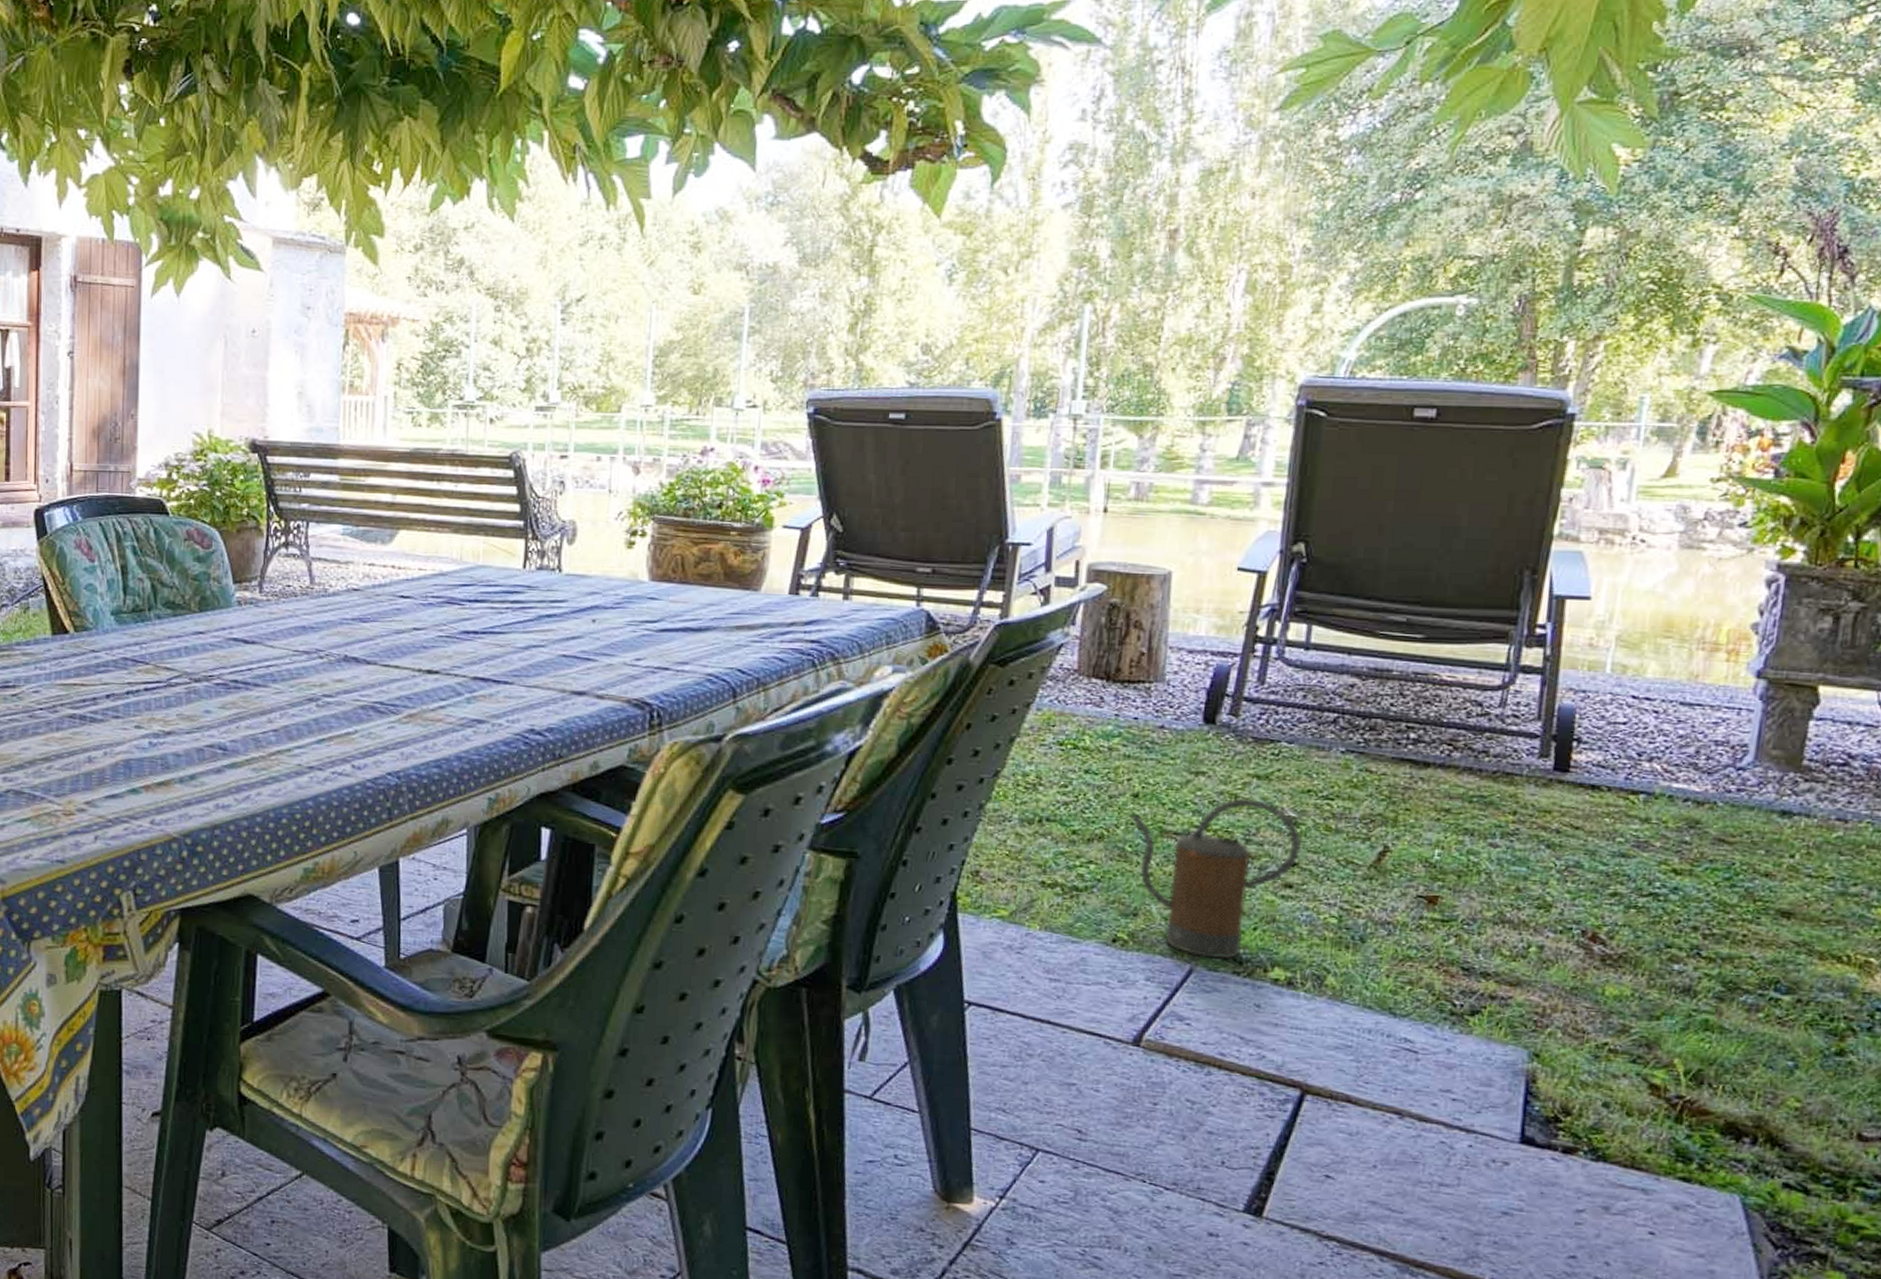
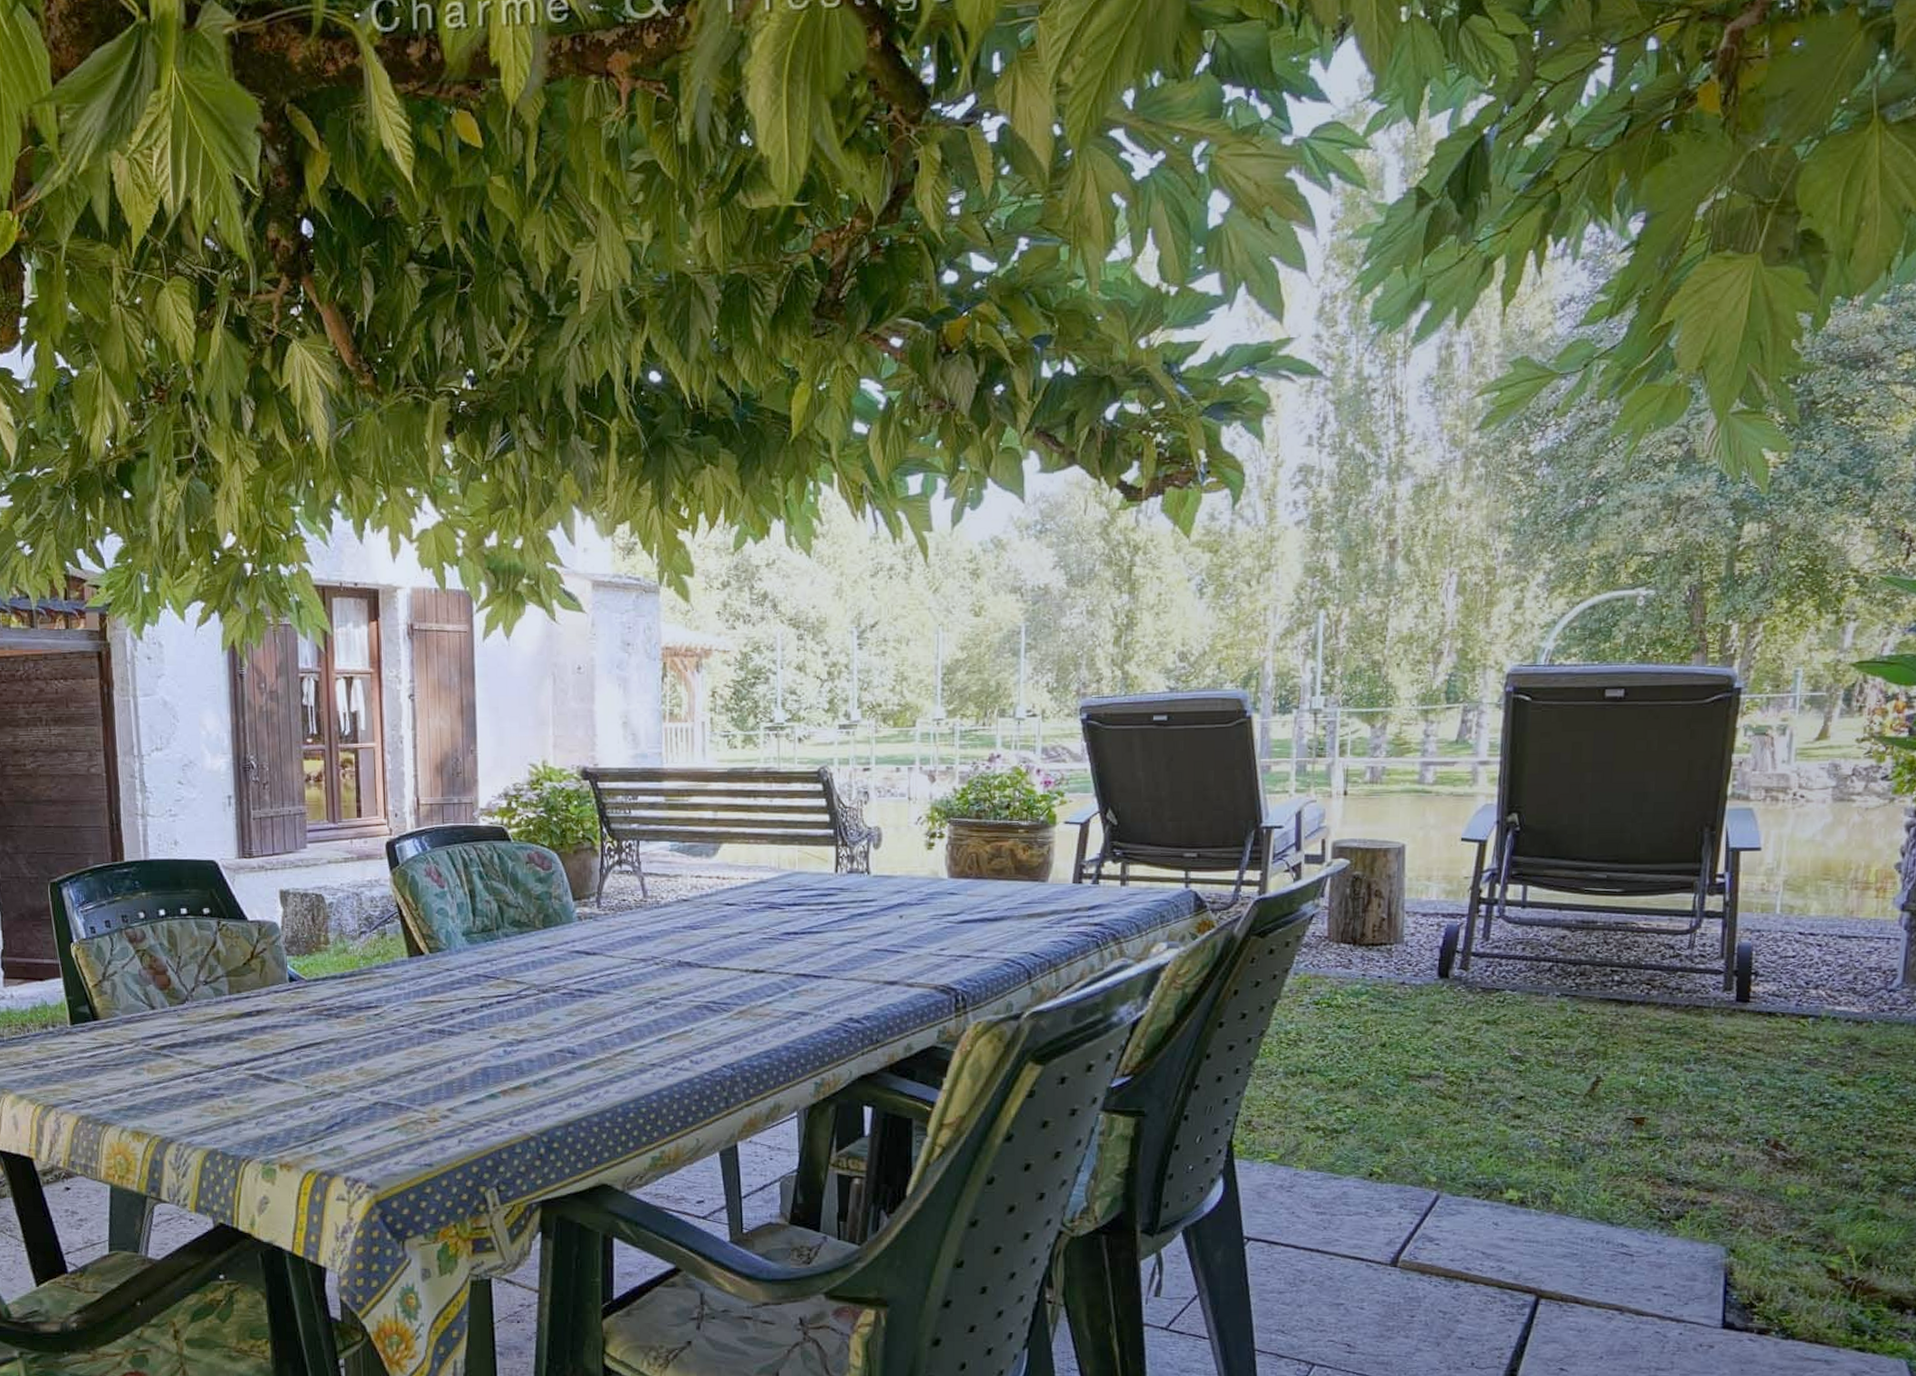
watering can: present [1130,798,1302,960] -> none [1379,1042,1527,1185]

